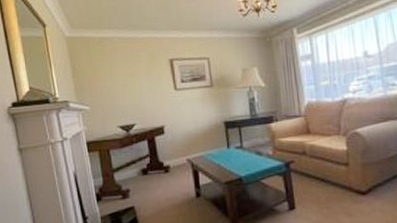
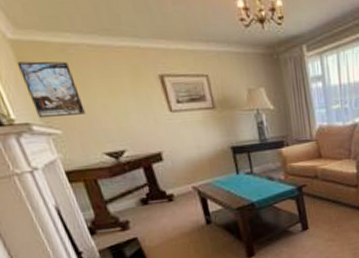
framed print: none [68,51,109,97] -> present [16,61,85,119]

